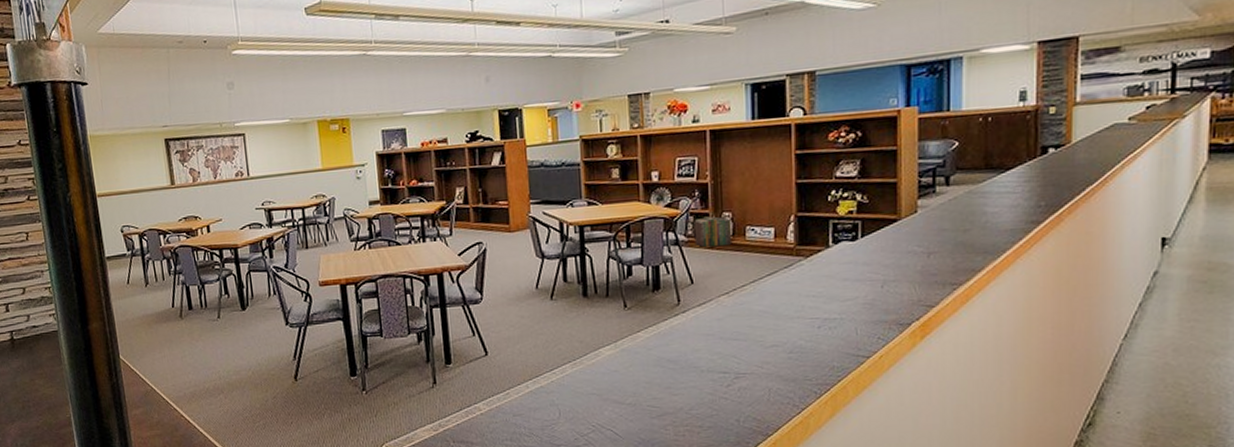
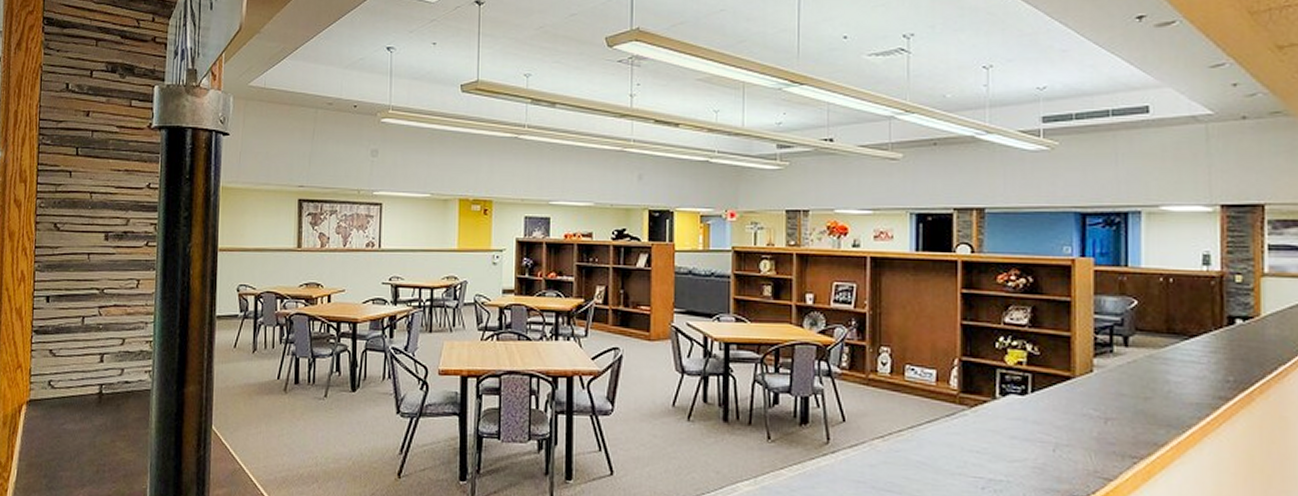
books: present [693,216,732,248] -> none [849,349,890,385]

